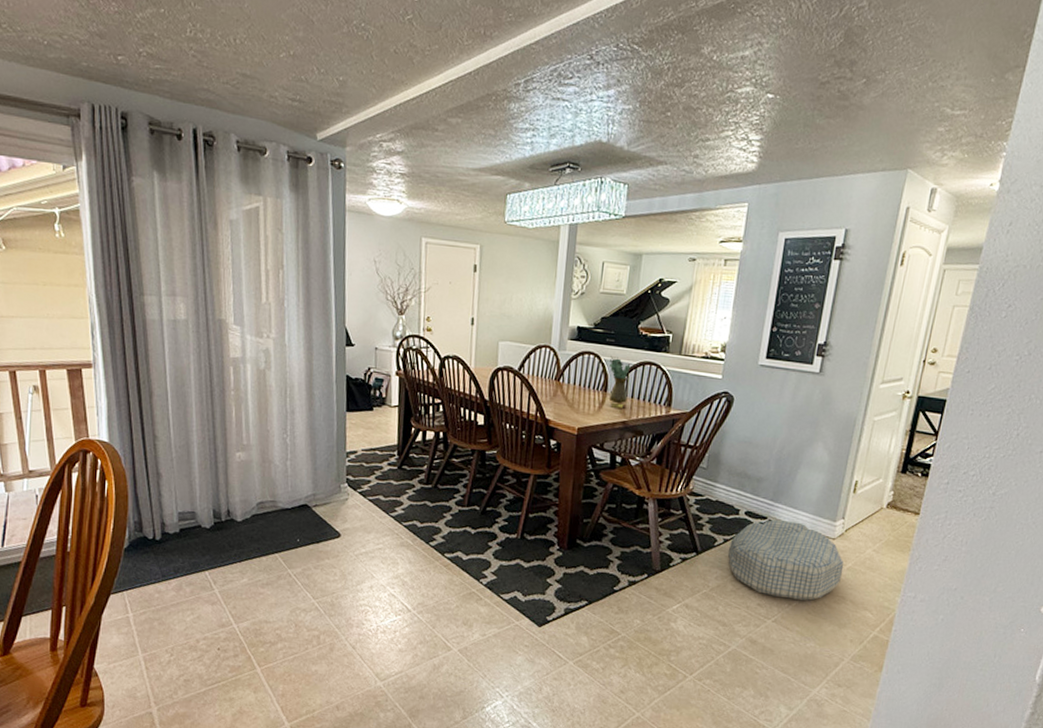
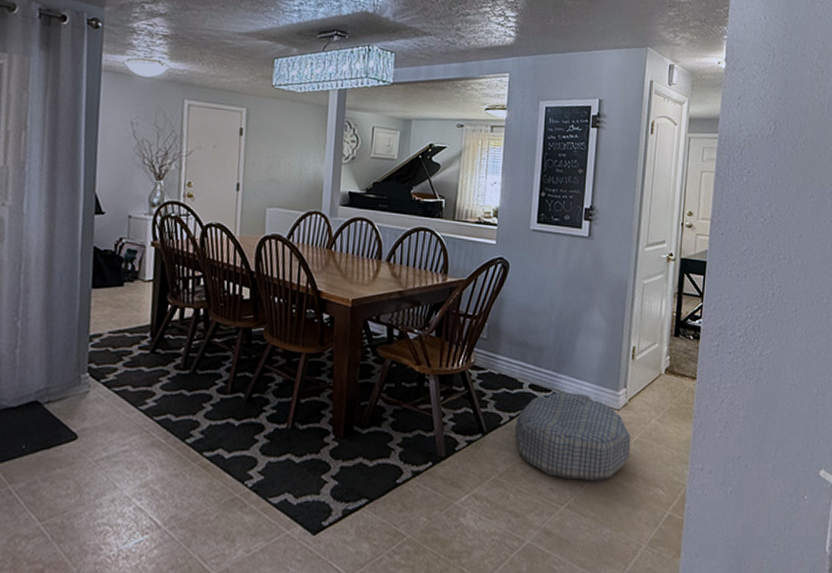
vase: present [608,355,631,410] -> none [383,221,405,279]

